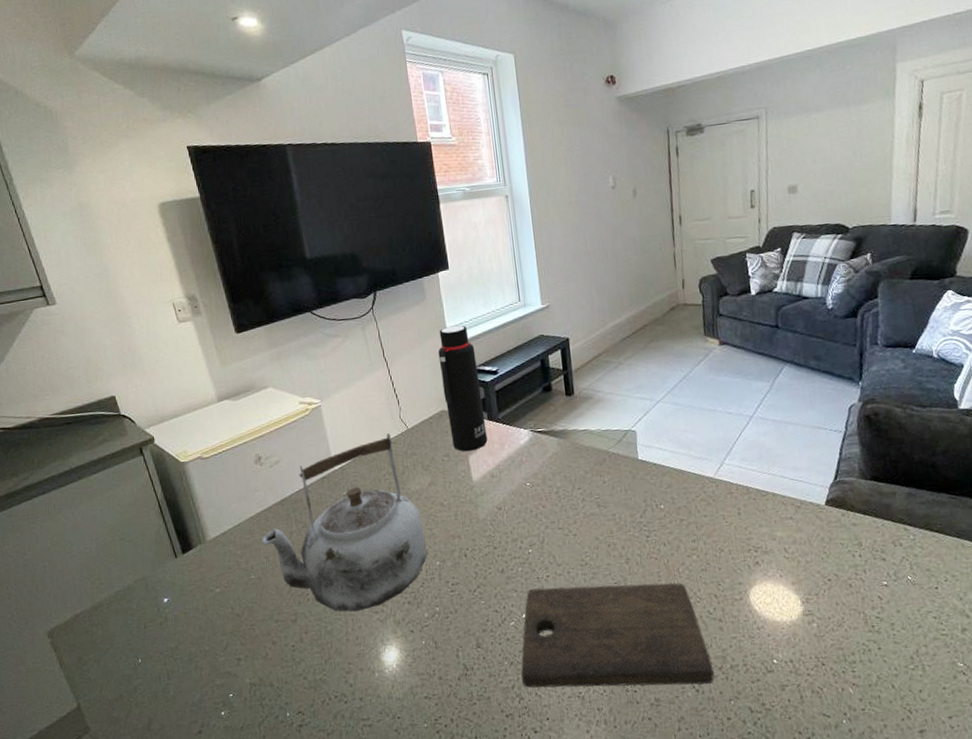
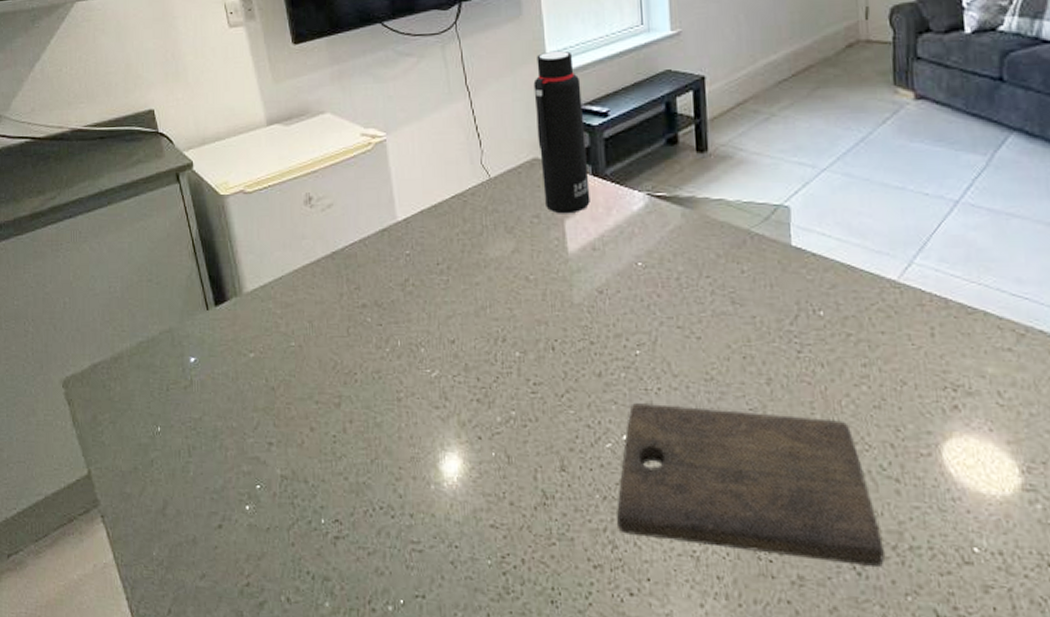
kettle: present [261,433,427,612] -> none [305,182,504,404]

